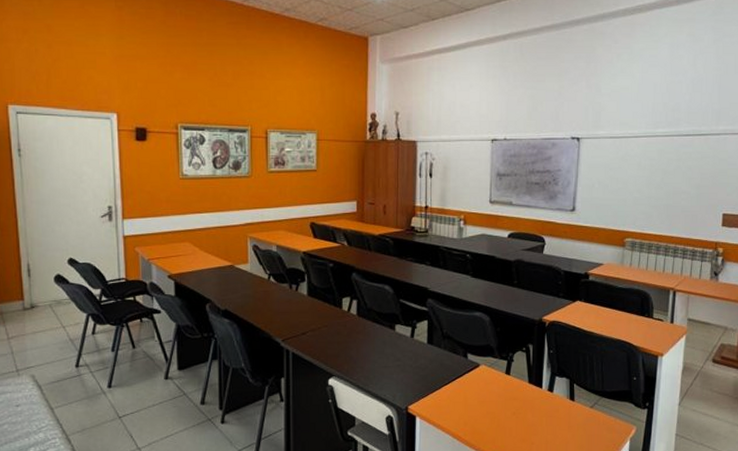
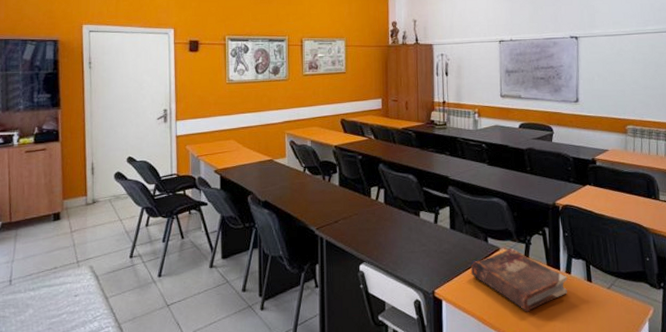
book: none [447,364,549,430] -> present [470,248,567,312]

